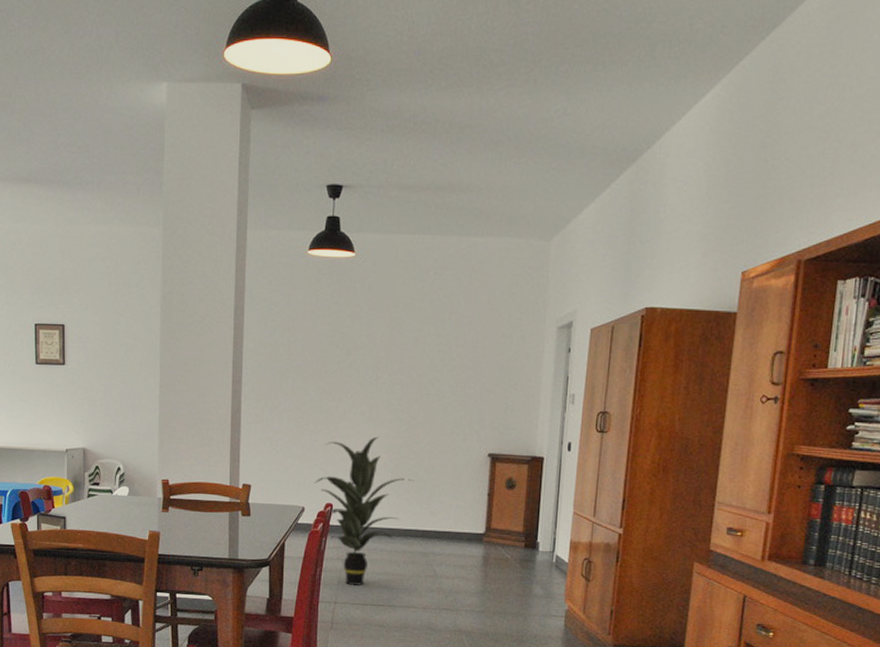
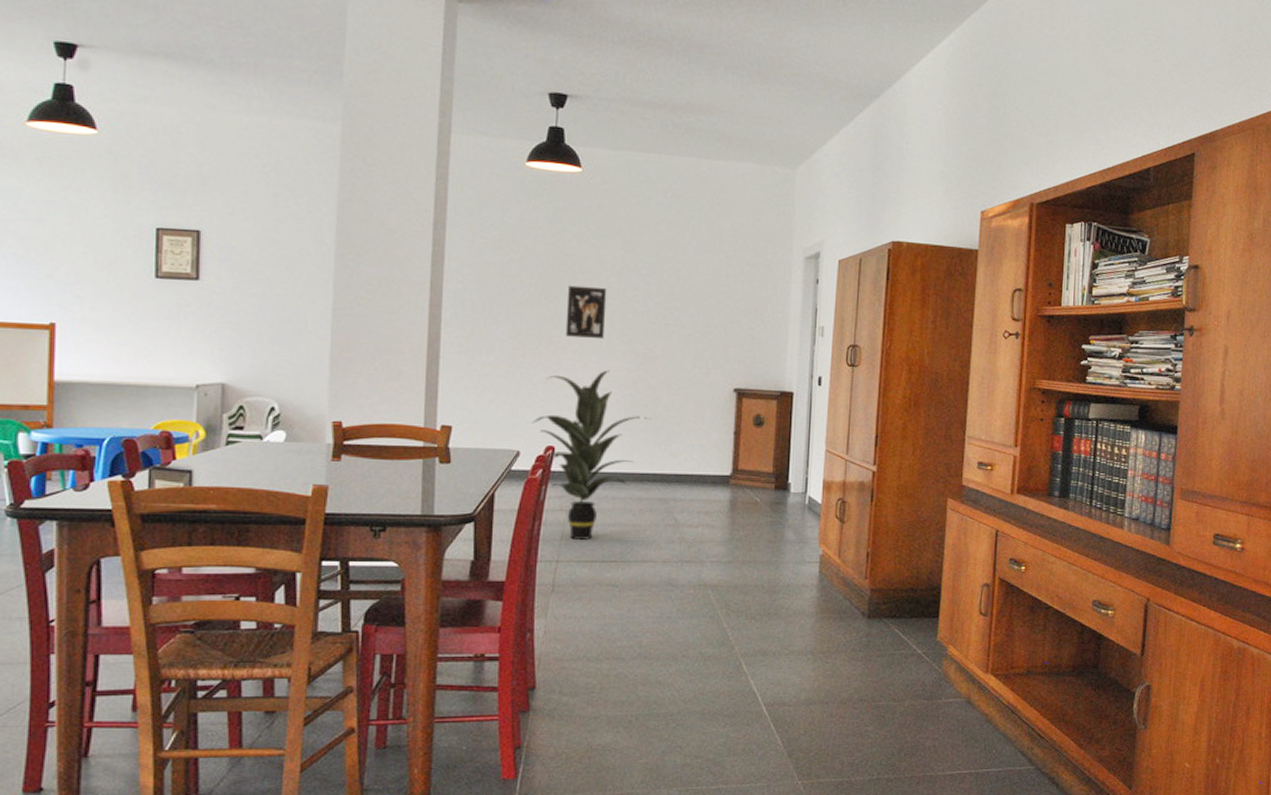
wall art: none [341,361,377,409] -> present [565,285,607,340]

